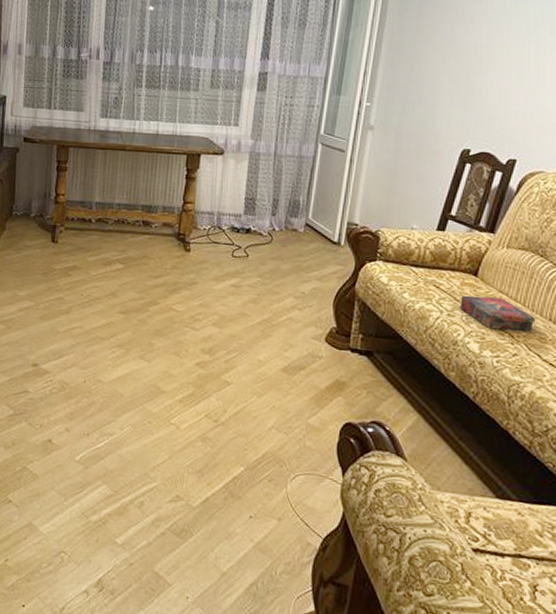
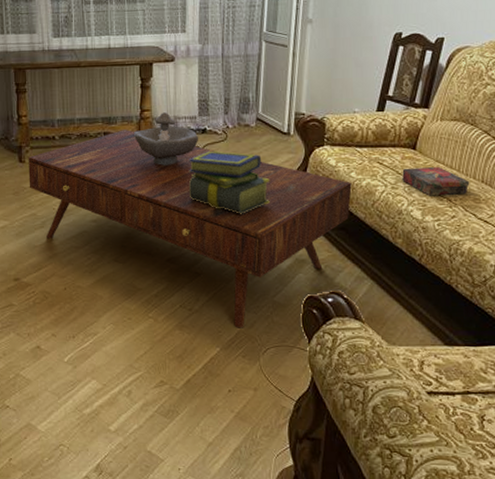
coffee table: none [59,220,404,449] -> present [28,130,352,328]
decorative bowl: none [174,207,243,263] -> present [134,112,199,166]
stack of books: none [226,252,315,324] -> present [187,151,270,214]

